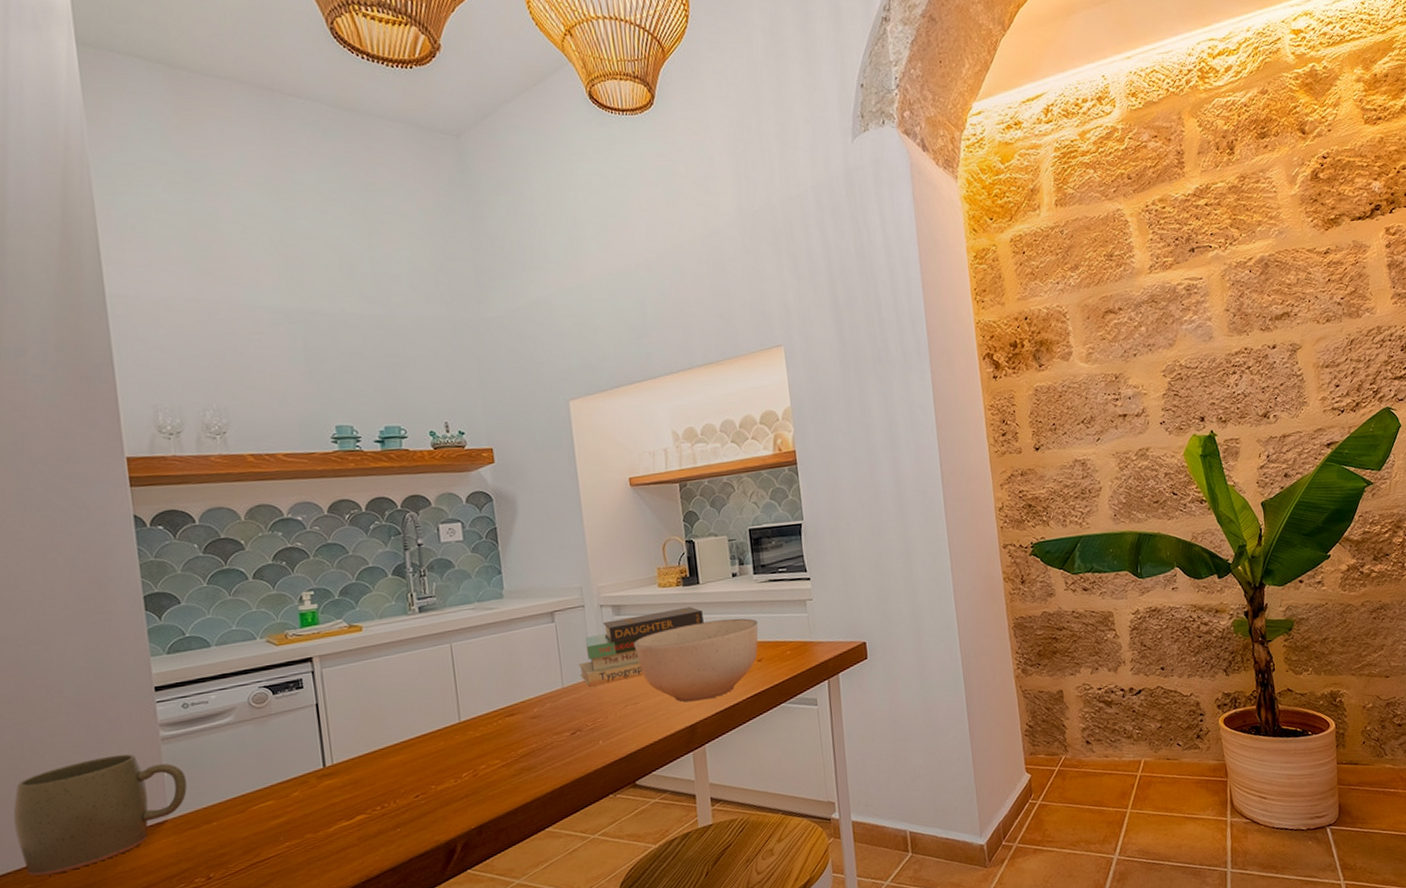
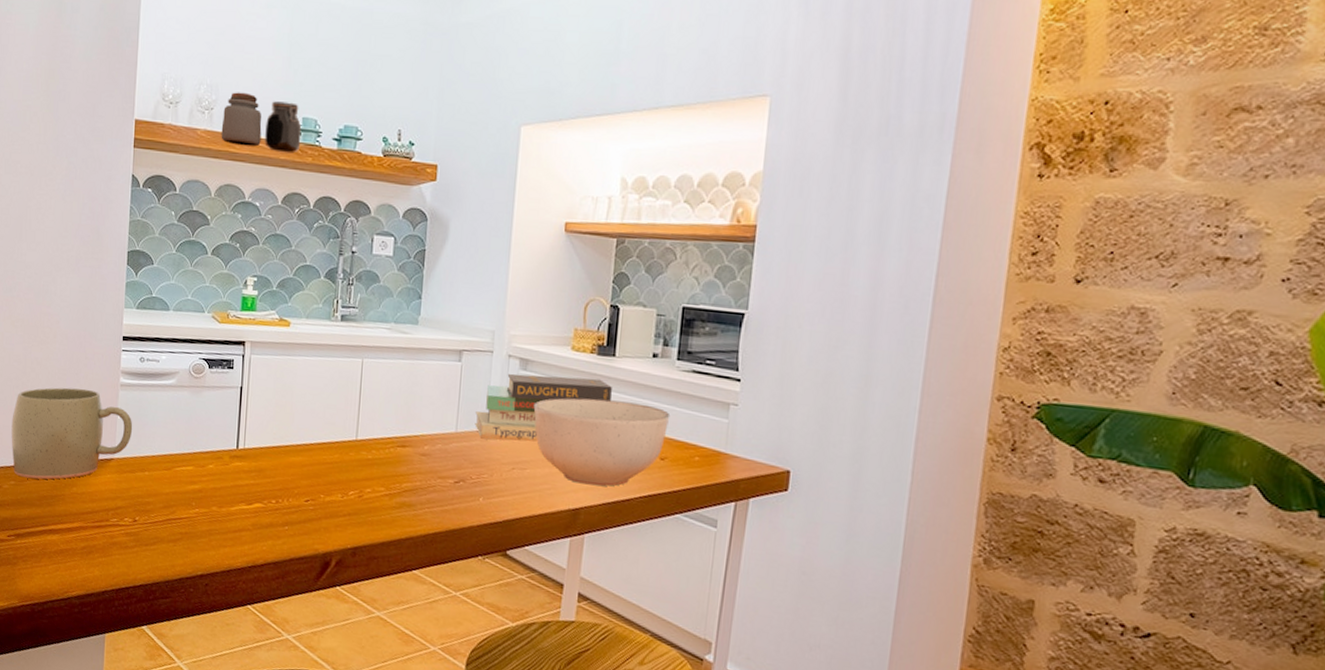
jar: none [239,411,291,465] -> present [221,92,262,147]
jar: none [293,413,339,464] -> present [265,101,302,154]

